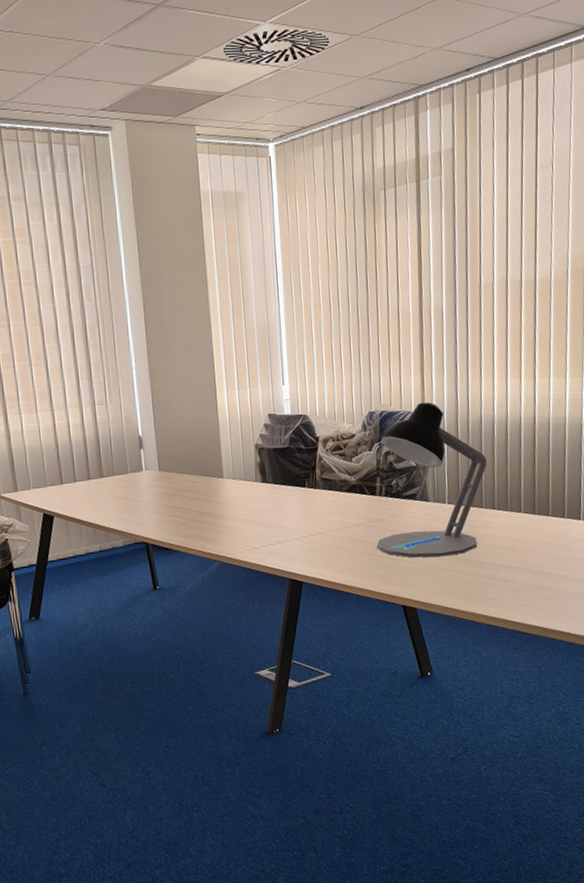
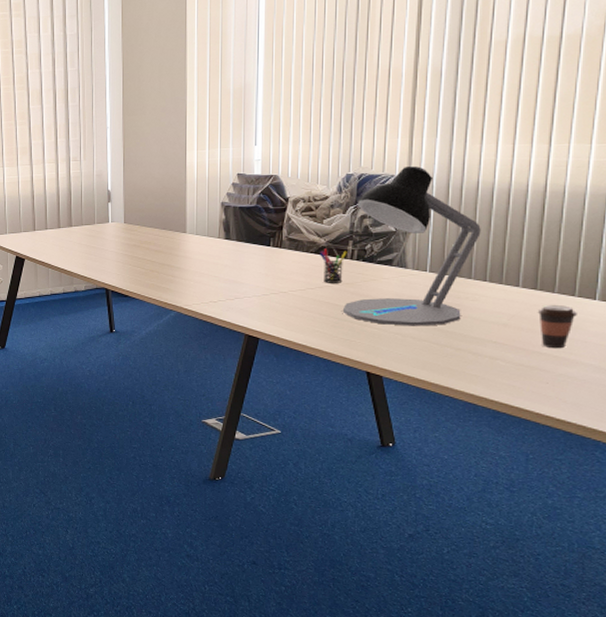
pen holder: none [352,486,376,521] -> present [320,248,347,283]
coffee cup: none [537,526,568,567] -> present [537,304,577,349]

